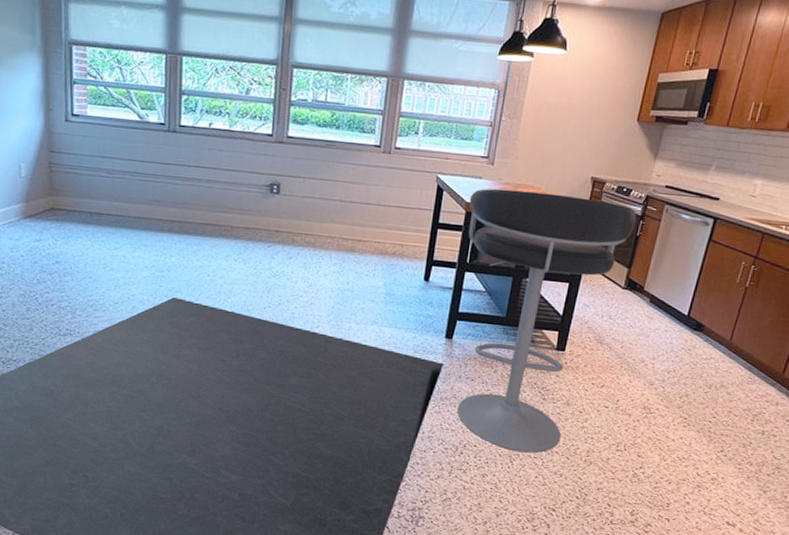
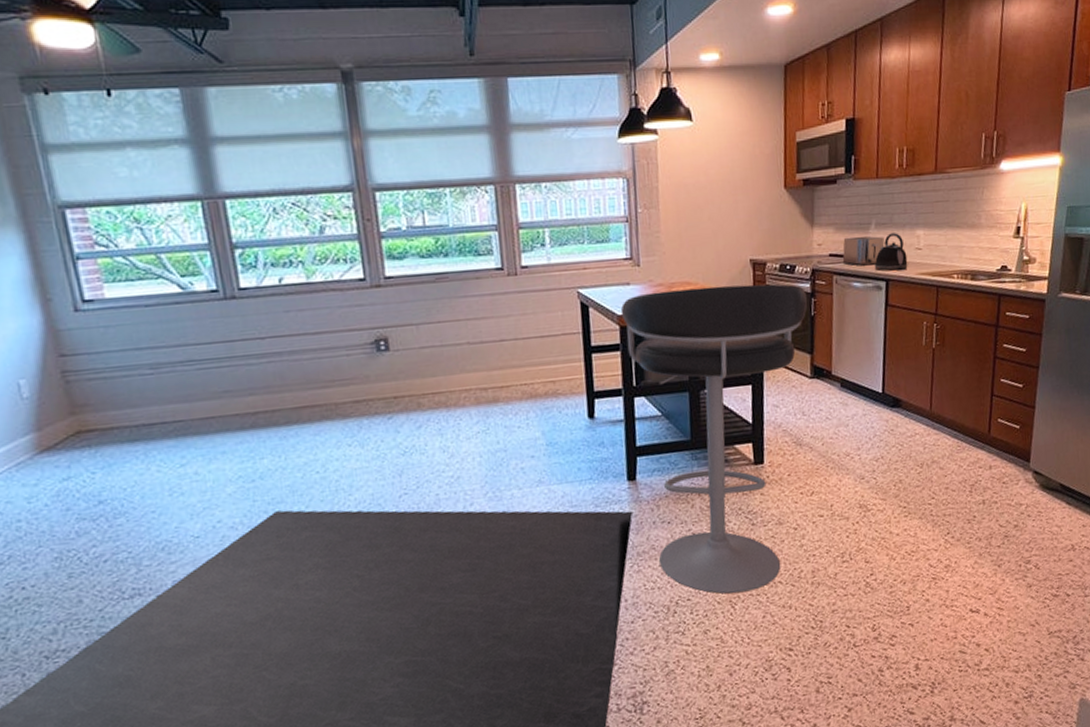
toaster: none [676,173,722,203] -> present [842,236,885,266]
kettle: none [706,177,741,212] -> present [874,233,908,271]

